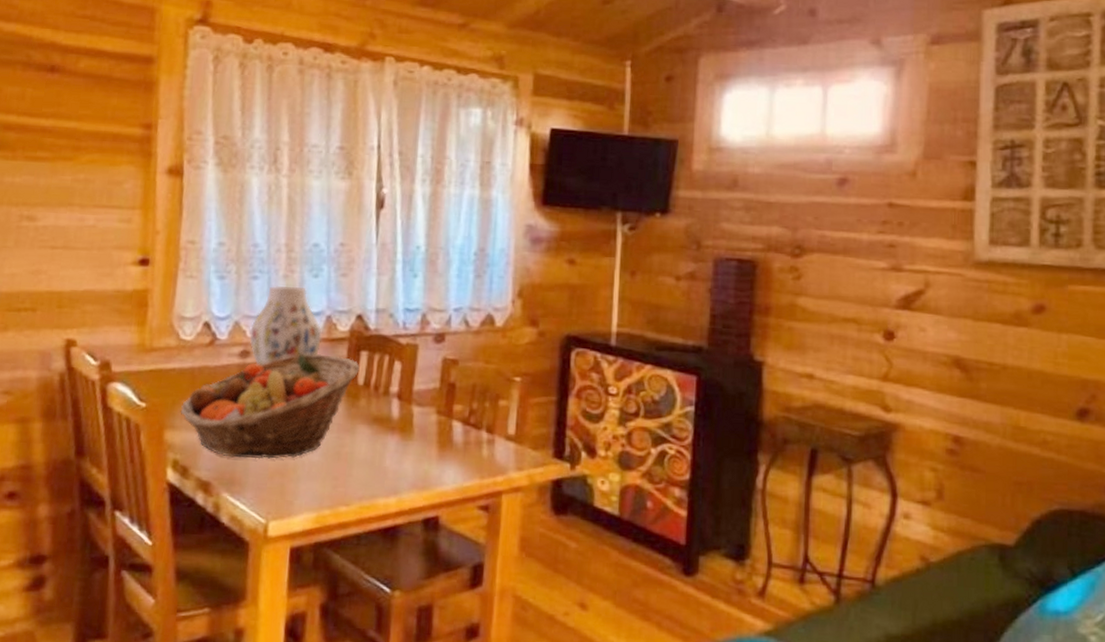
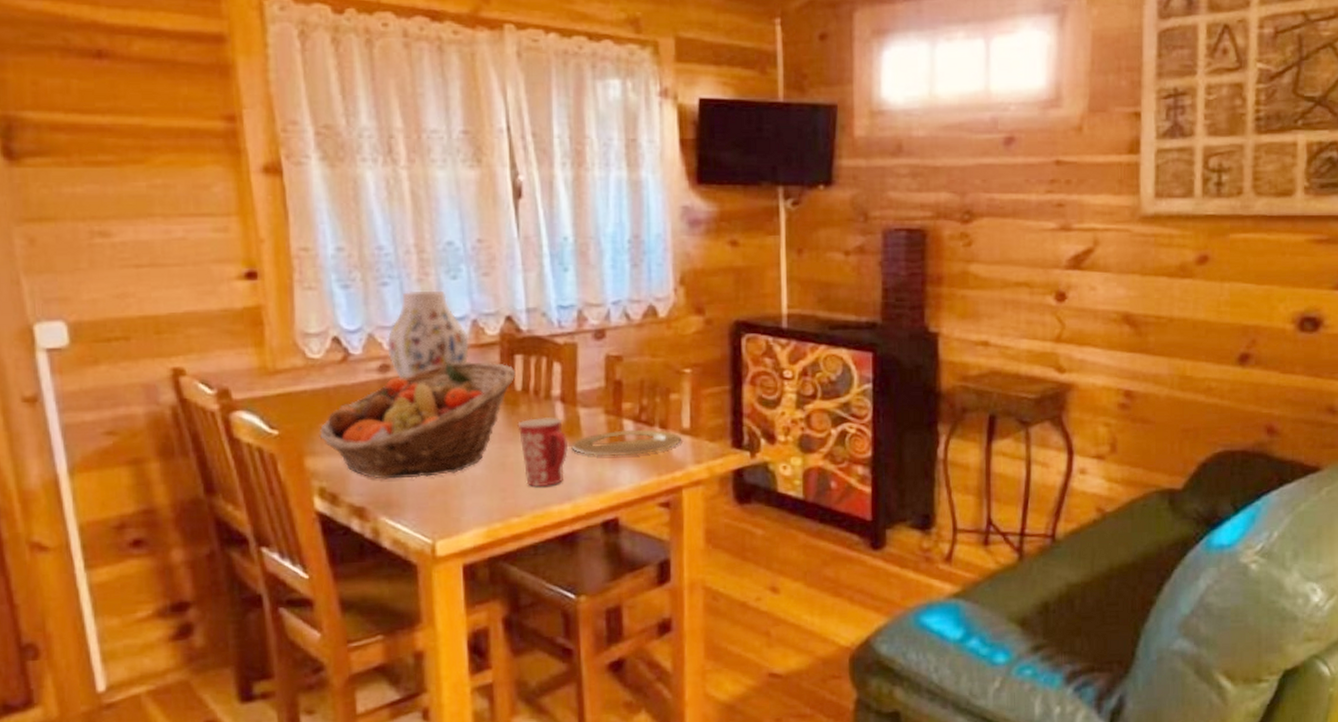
mug: none [355,412,400,480] -> present [517,417,568,487]
plate: none [402,431,506,456] -> present [571,430,681,456]

